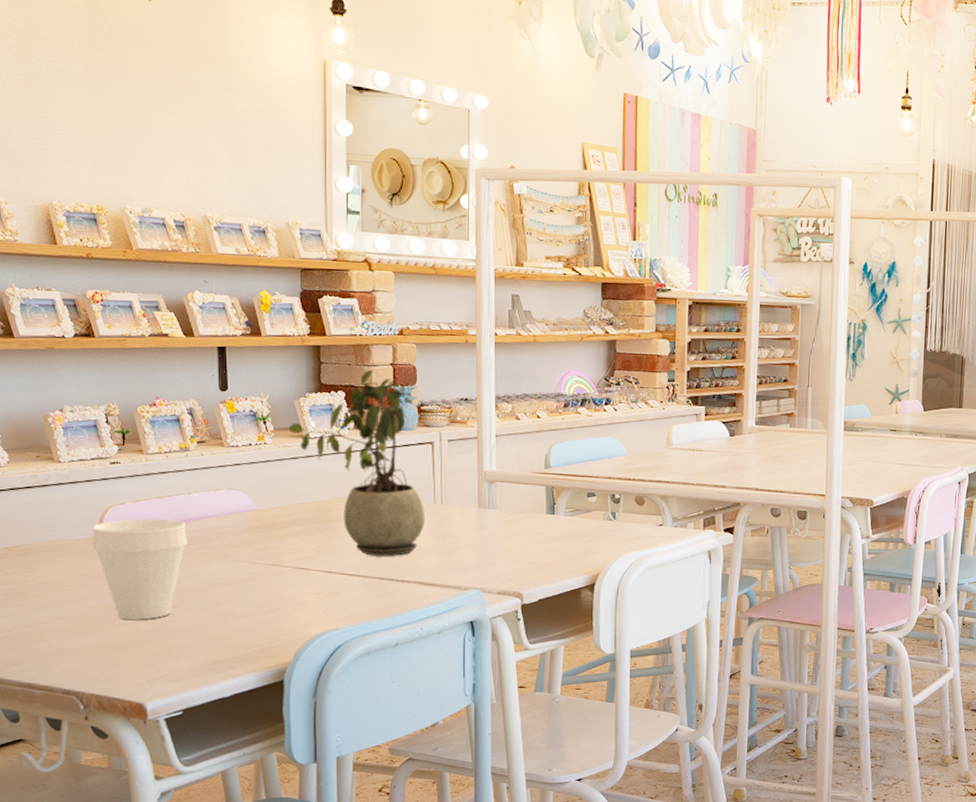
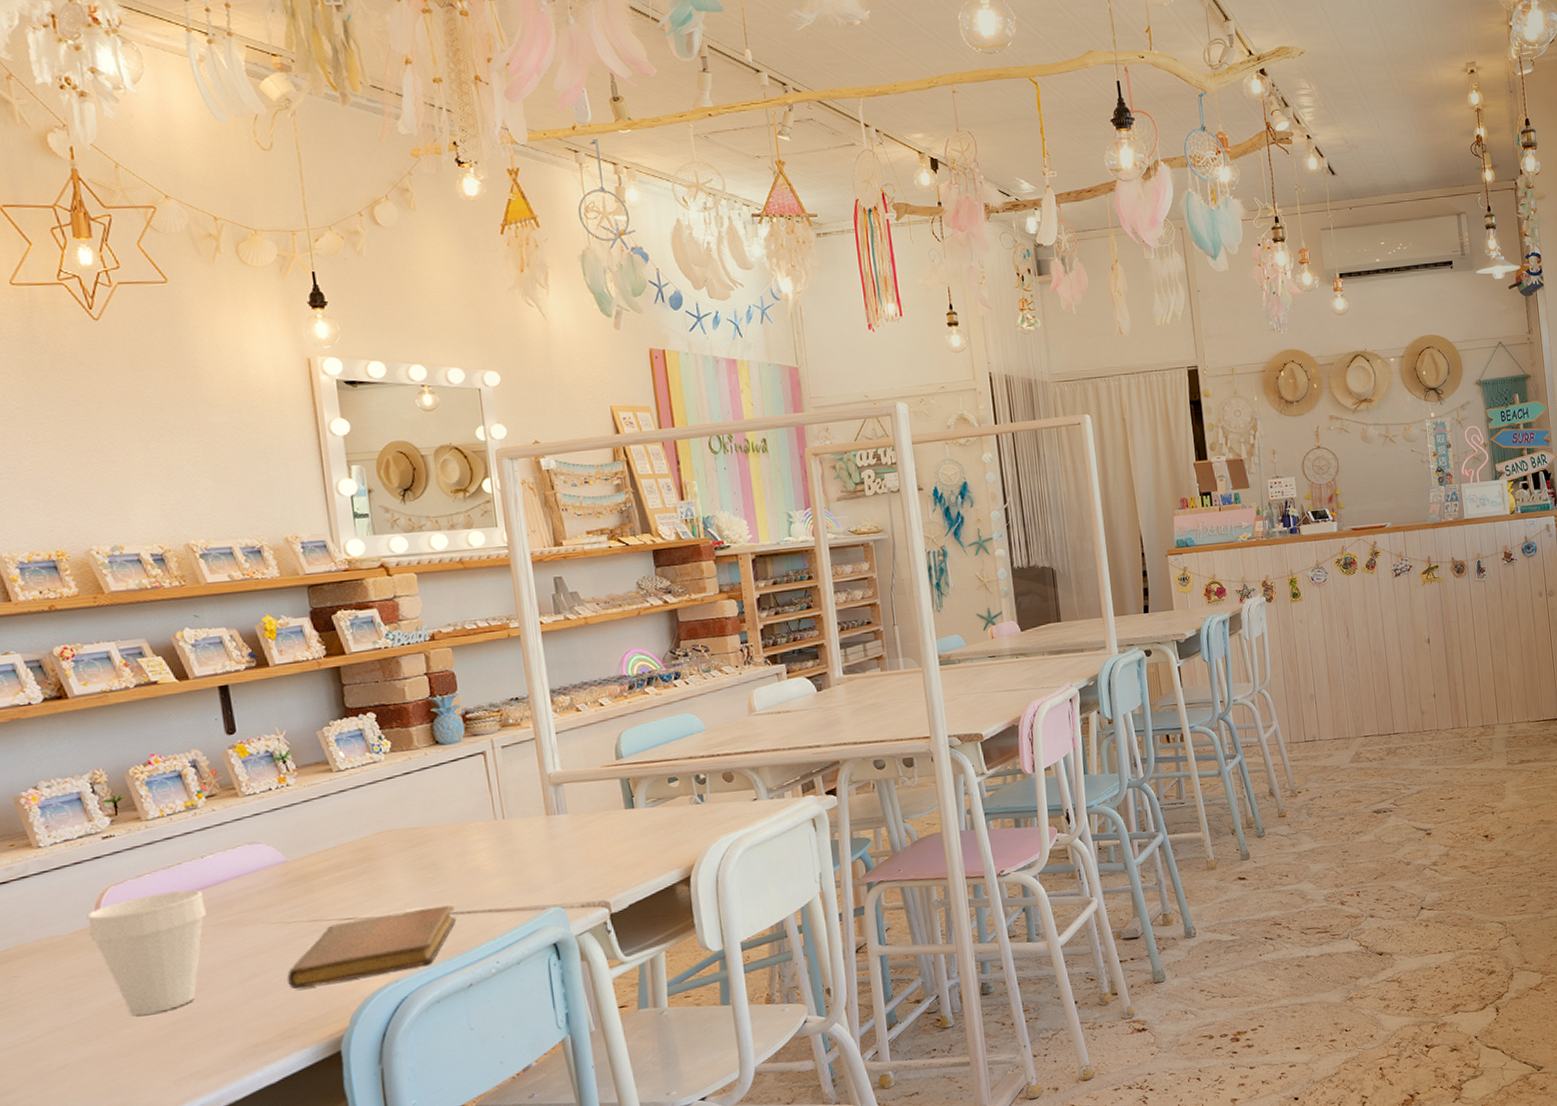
notebook: none [247,570,391,621] -> present [287,905,456,990]
potted plant: present [288,370,426,557] -> none [313,684,487,891]

